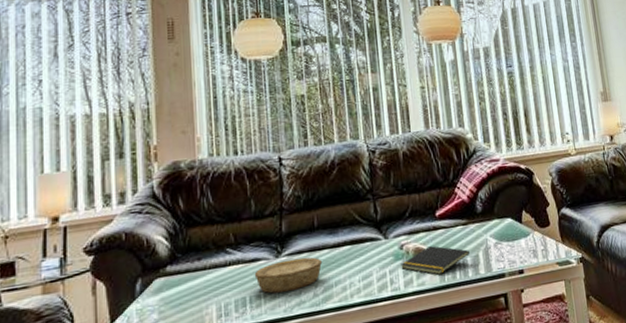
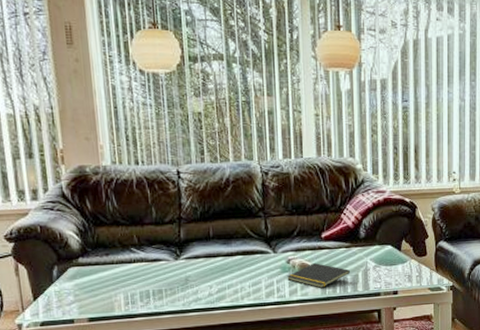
bowl: present [254,257,323,294] -> none [156,262,217,290]

